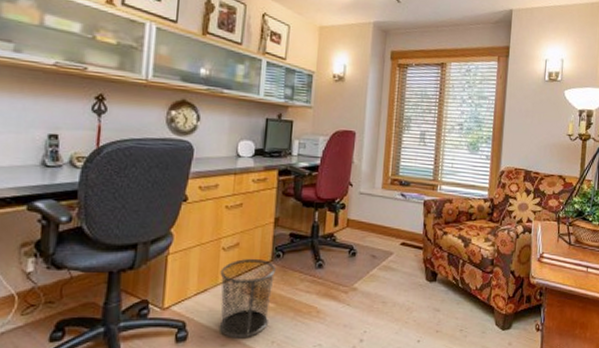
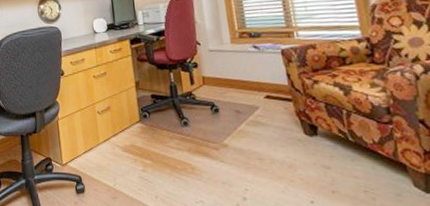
waste bin: present [220,258,277,339] -> none [99,119,149,192]

